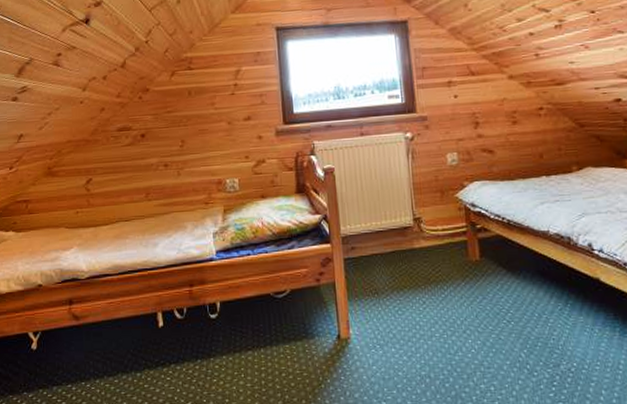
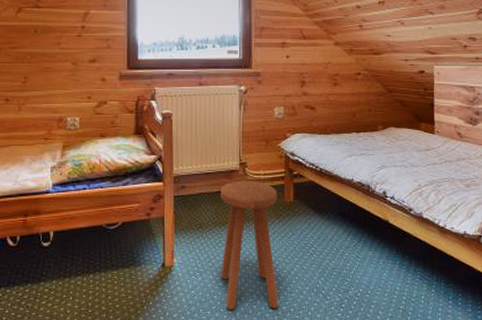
stool: none [395,237,476,389] -> present [221,181,279,310]

